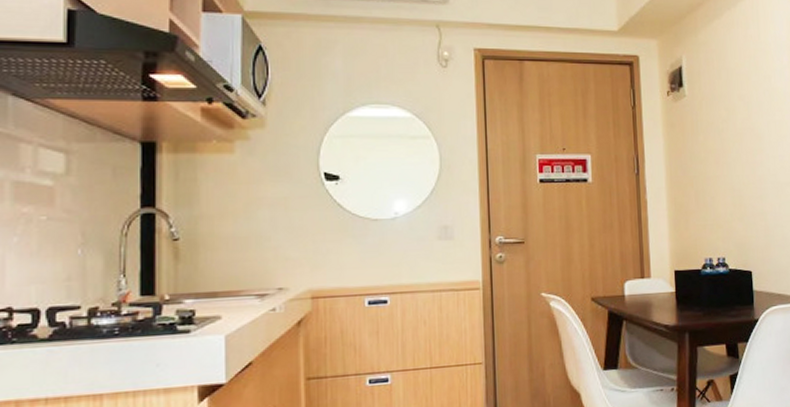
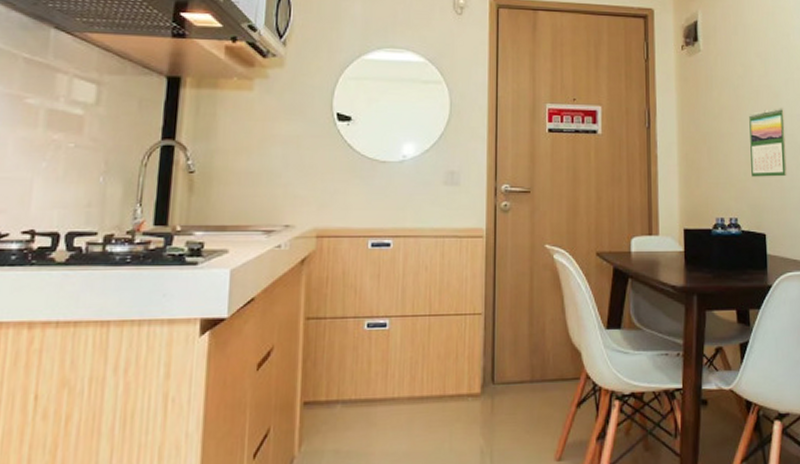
calendar: none [734,149,771,217] -> present [749,108,787,177]

